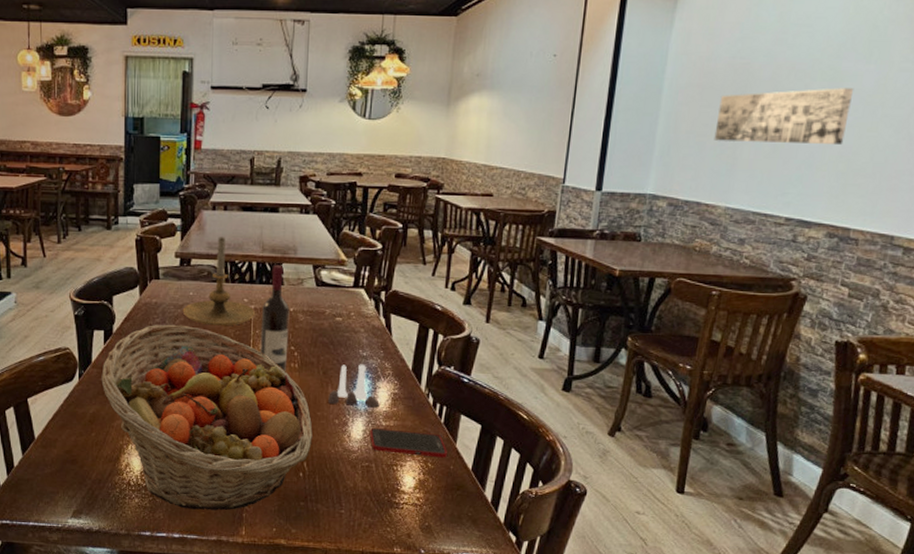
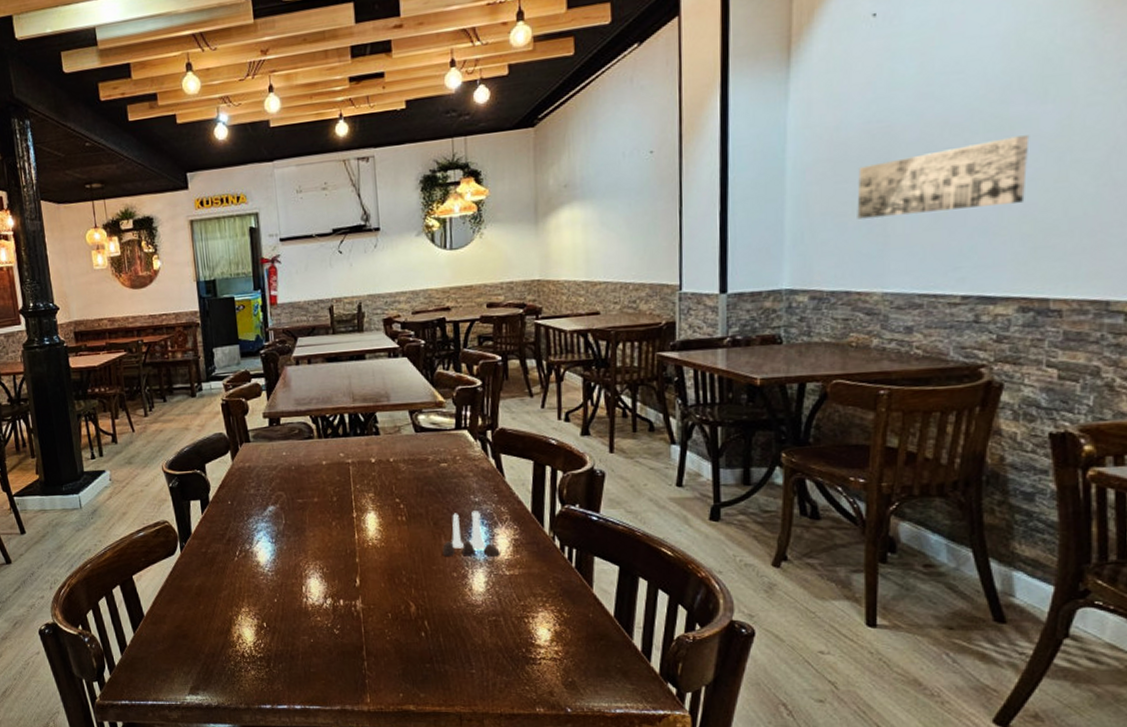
fruit basket: present [101,324,313,511] -> none [202,487,431,679]
candle holder: present [182,237,256,326] -> none [277,391,354,485]
wine bottle: present [260,264,290,372] -> none [360,414,393,527]
cell phone: present [370,427,447,458] -> none [493,578,584,606]

